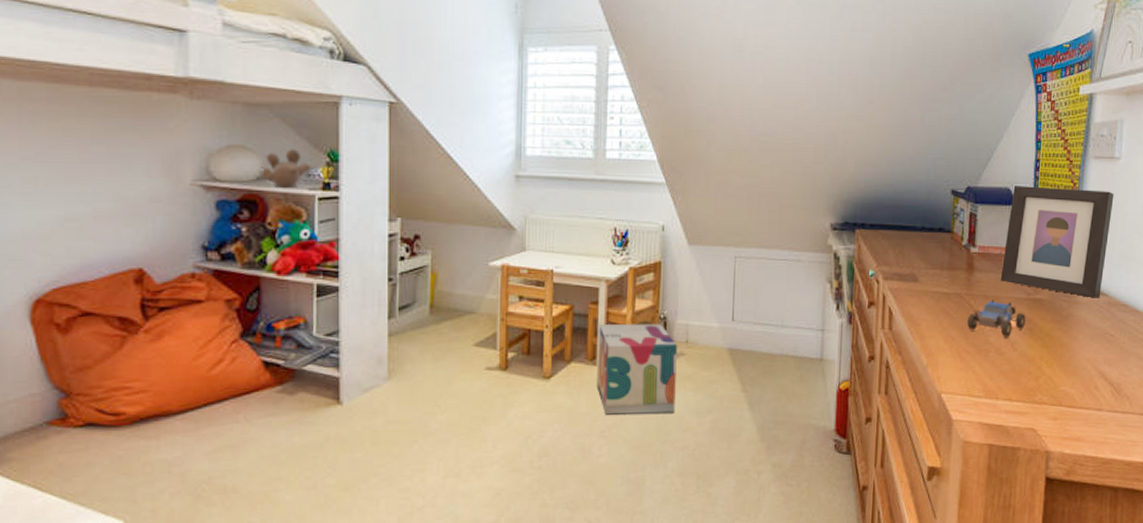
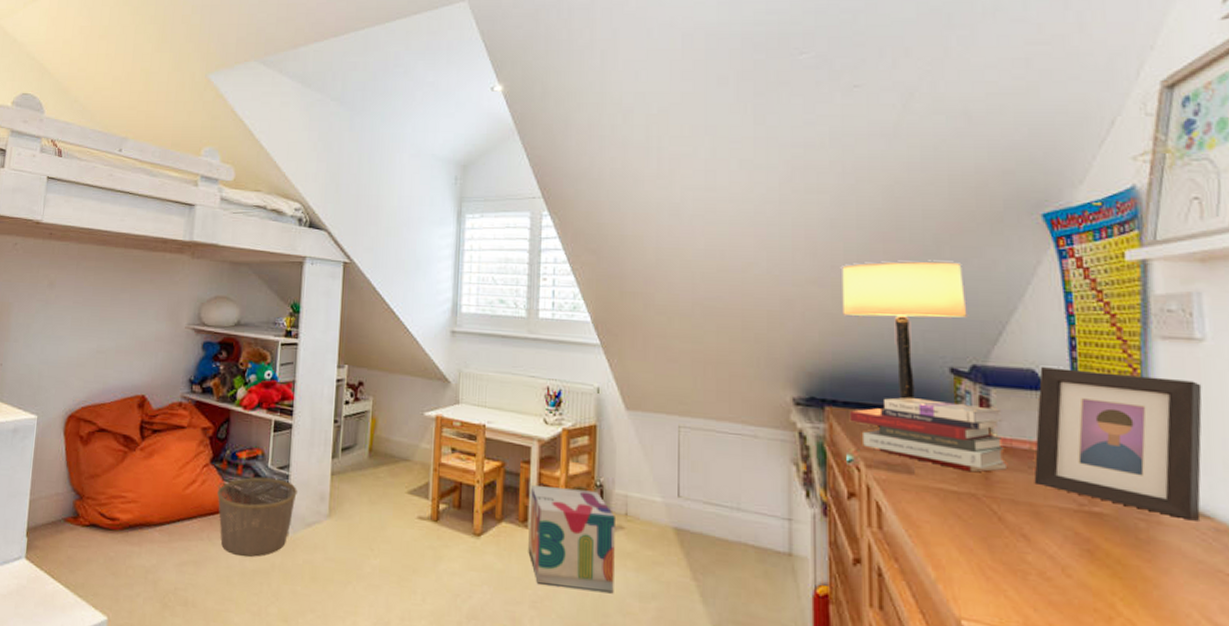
basket: none [252,346,350,432] -> present [217,477,297,557]
teddy bear: present [260,149,312,189] -> none [237,301,278,335]
books: none [874,218,984,276] -> present [849,397,1008,473]
table lamp: none [875,96,968,244] -> present [842,261,967,427]
toy car: present [967,299,1026,338] -> none [990,506,1081,559]

